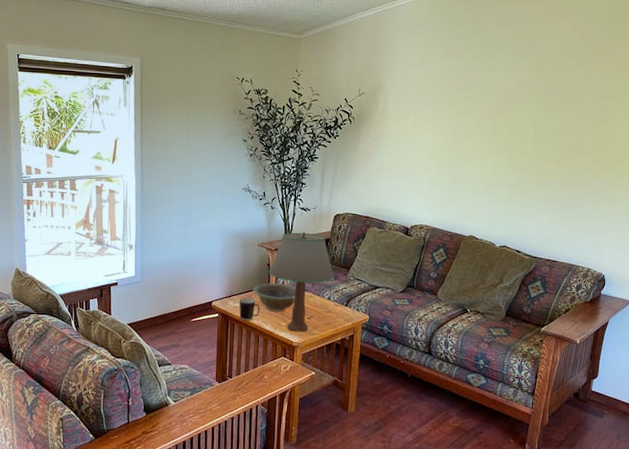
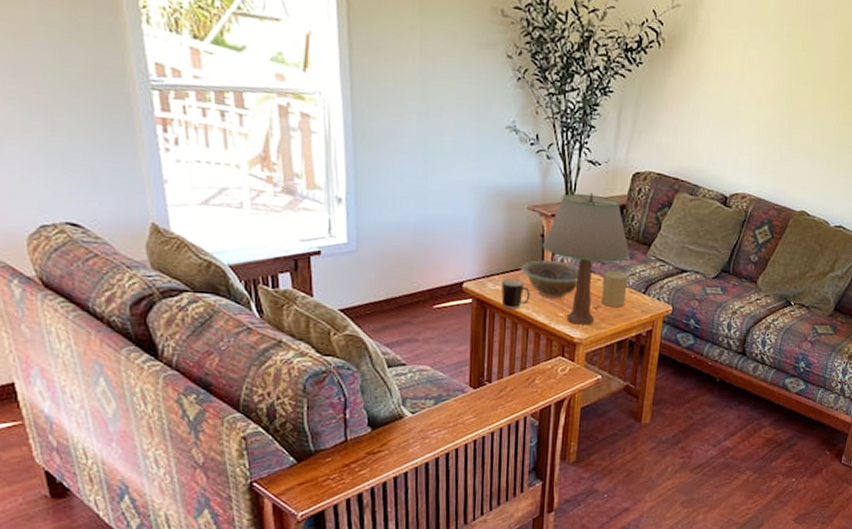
candle: none [313,289,333,317] -> present [602,270,628,307]

